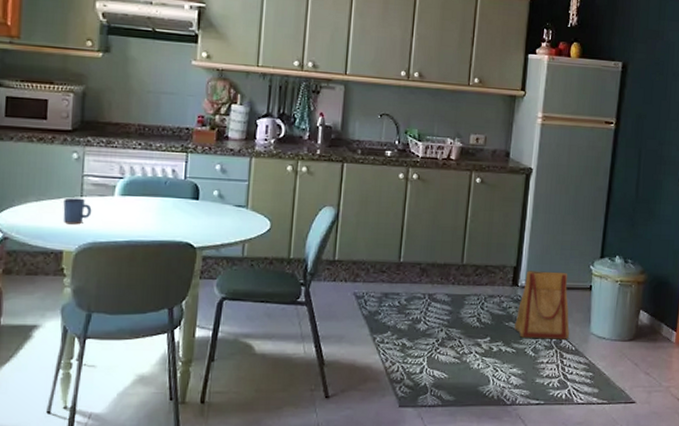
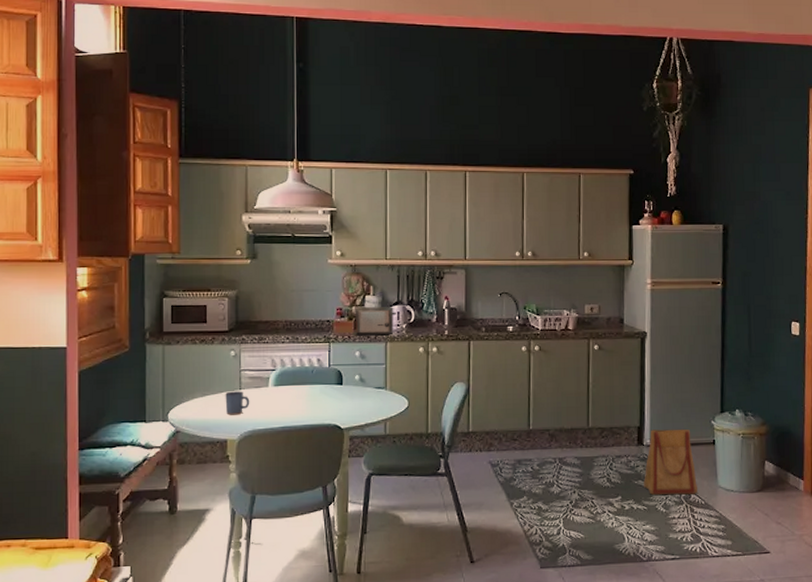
toaster: none [217,115,265,150] -> present [355,306,396,336]

